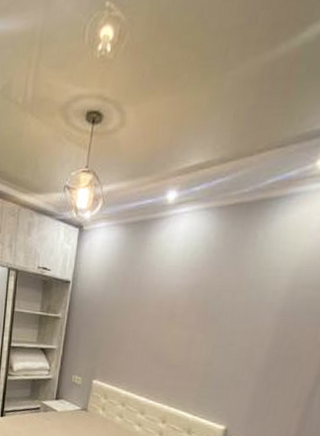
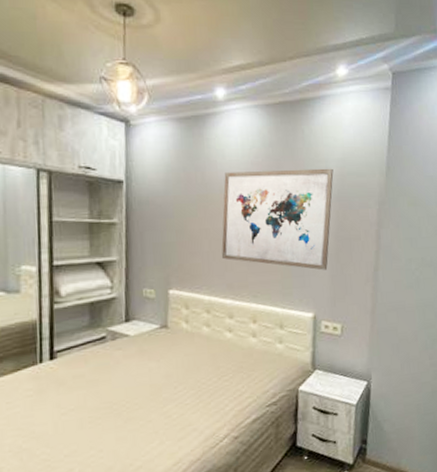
wall art: none [144,278,284,387] -> present [221,168,334,270]

